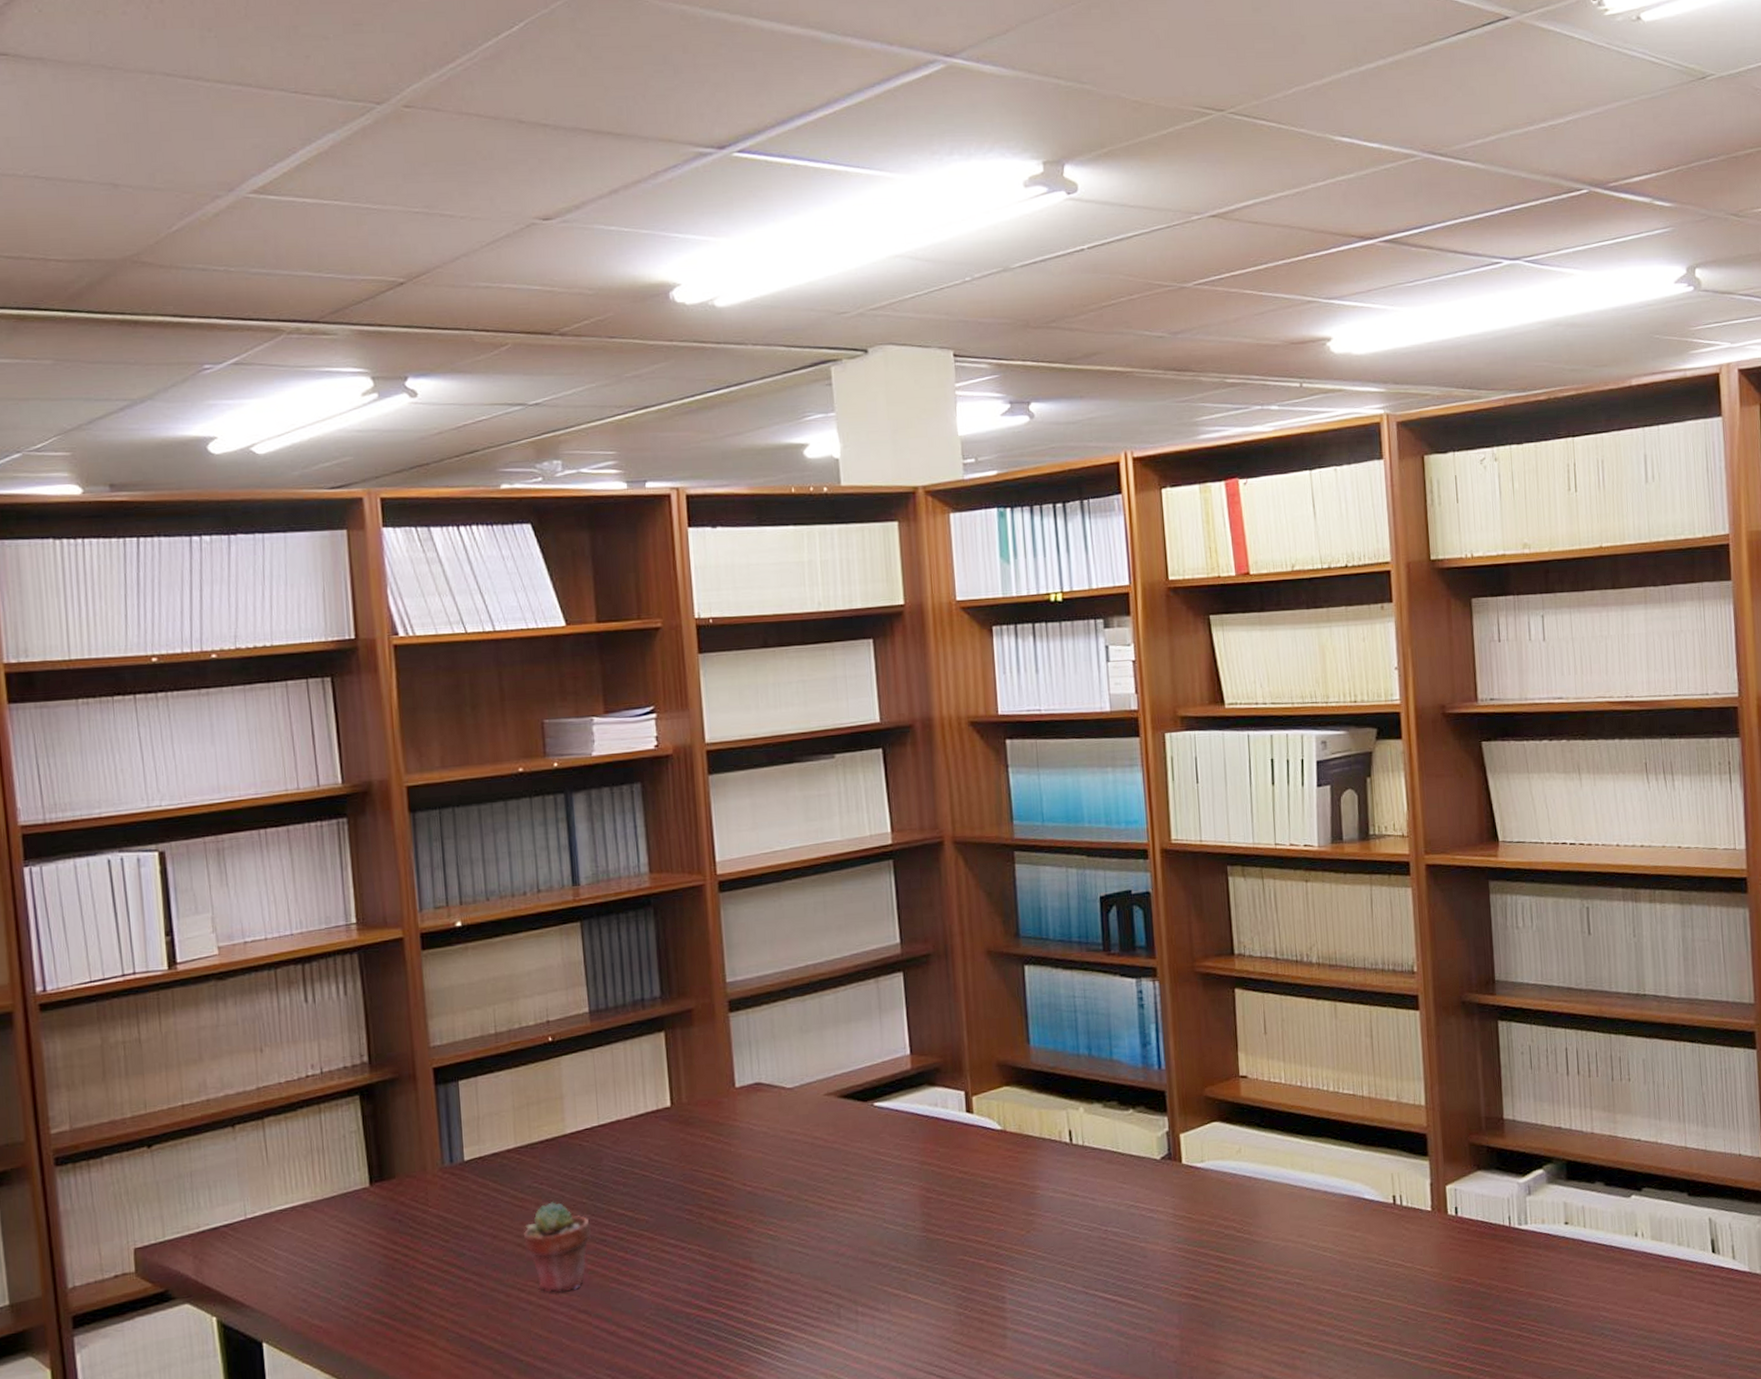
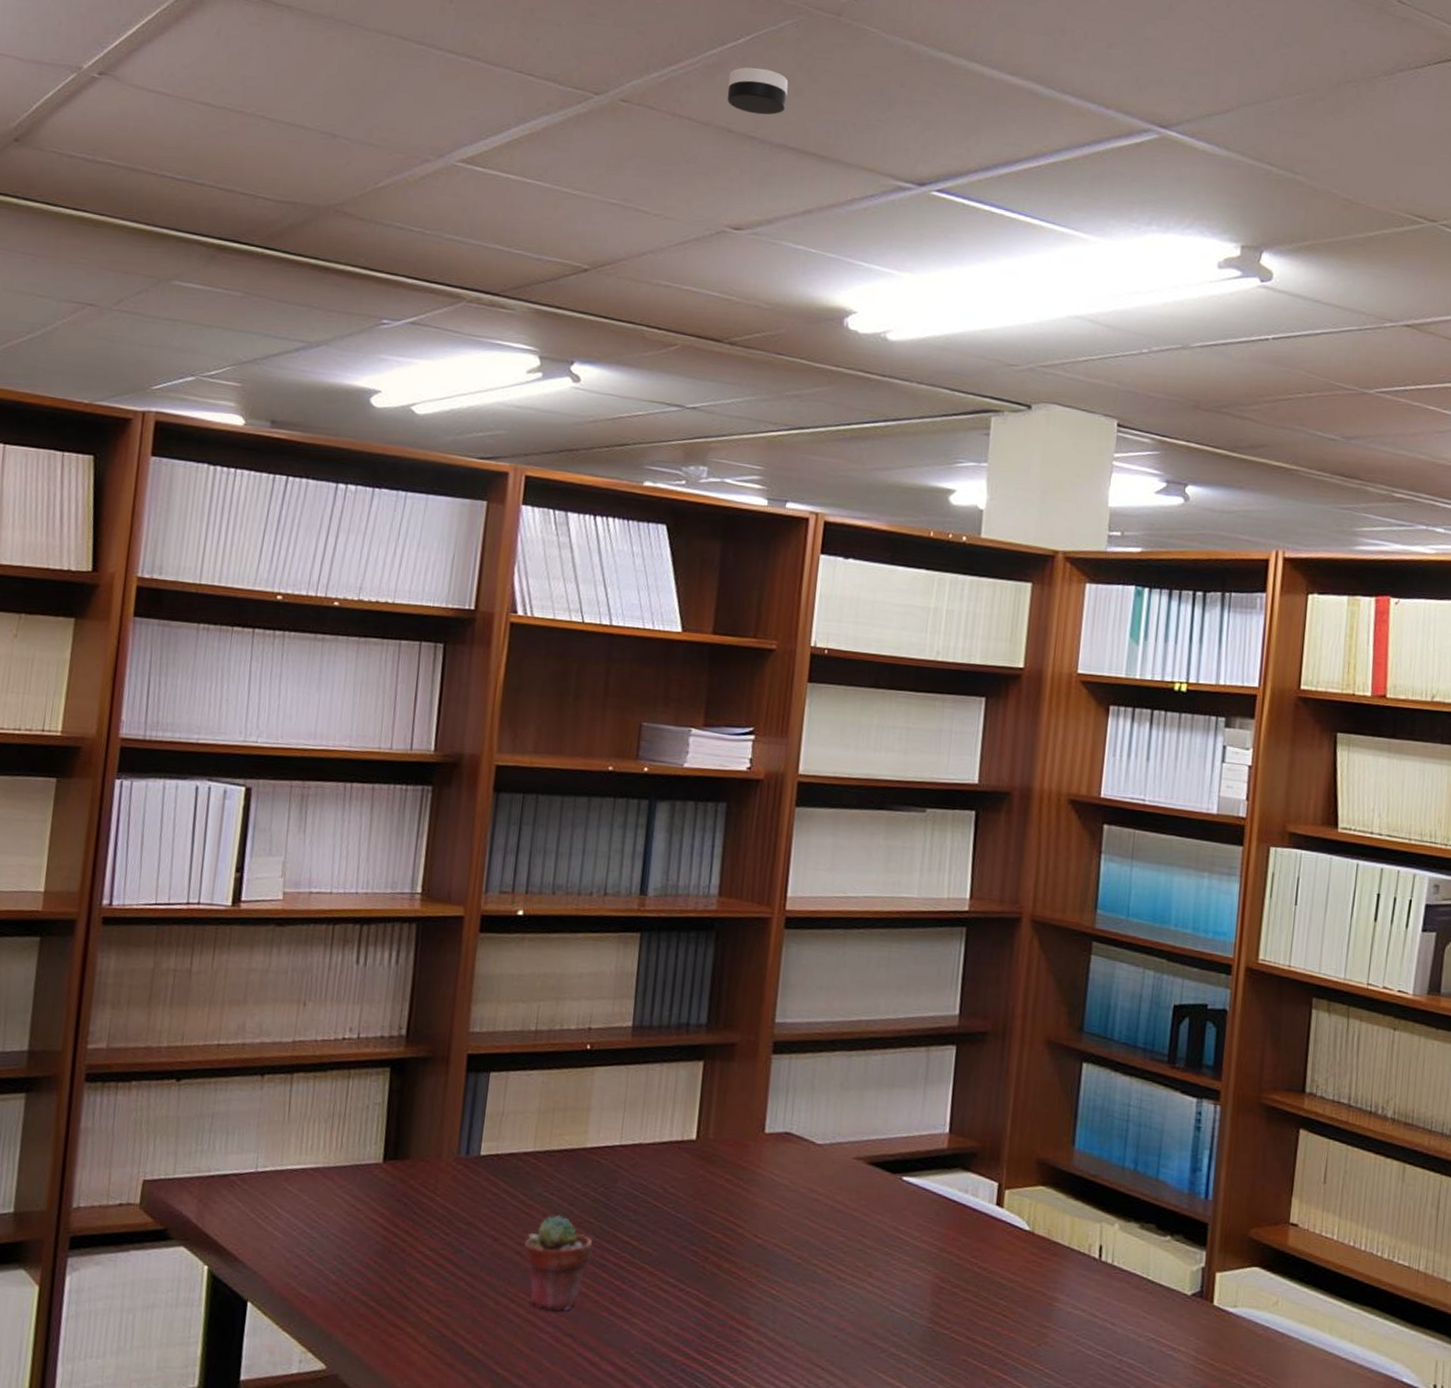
smoke detector: none [509,53,573,101] -> present [727,67,789,115]

